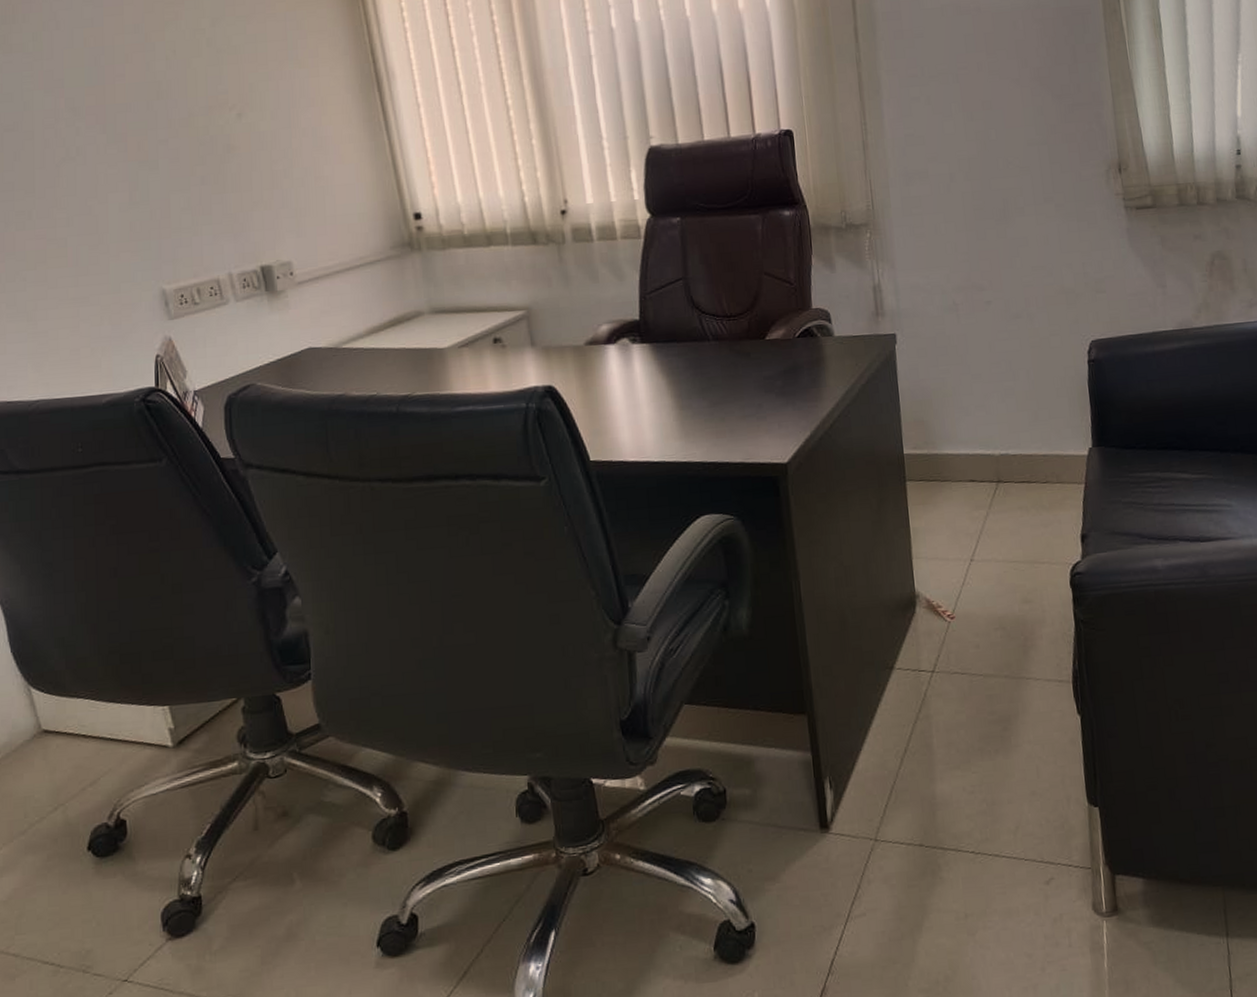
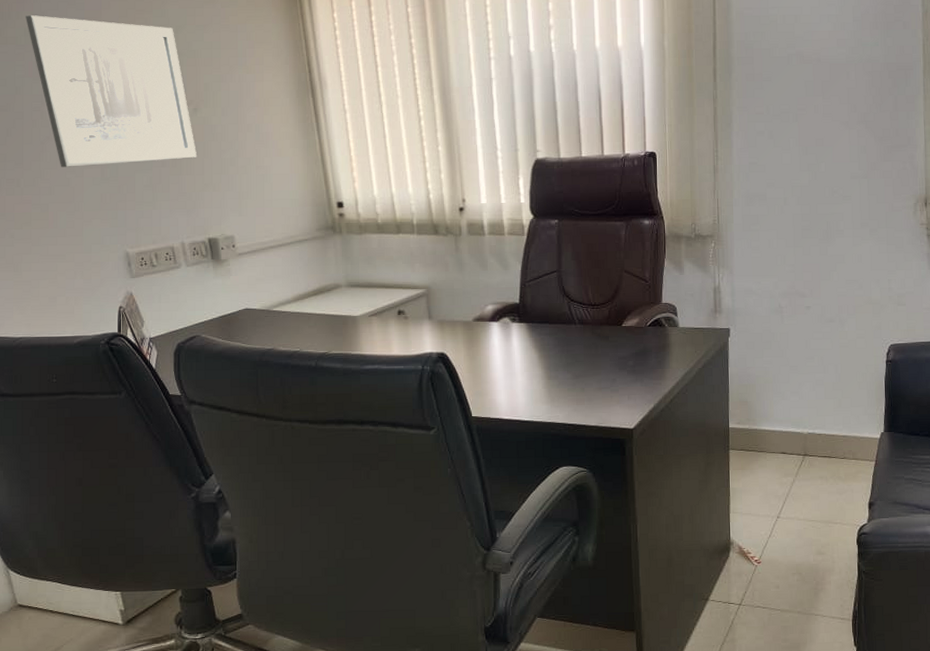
wall art: none [33,16,243,193] -> present [26,15,197,167]

